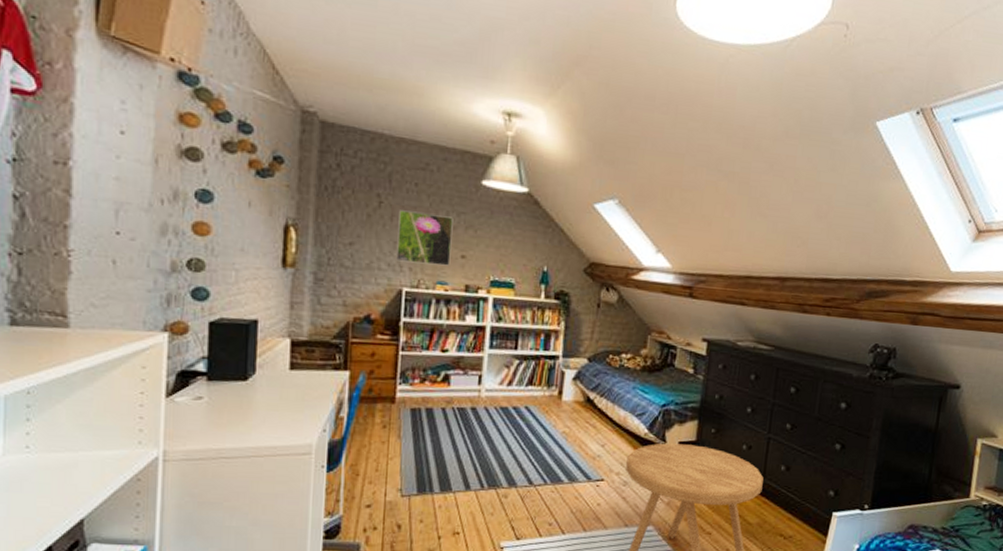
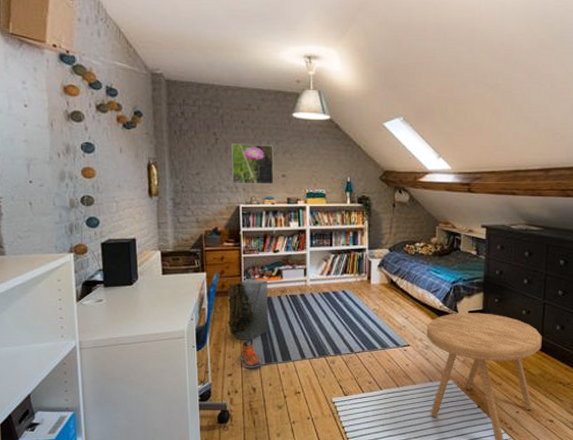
backpack: none [371,383,430,464] -> present [227,279,268,341]
sneaker: none [384,461,412,499] -> present [240,339,261,368]

